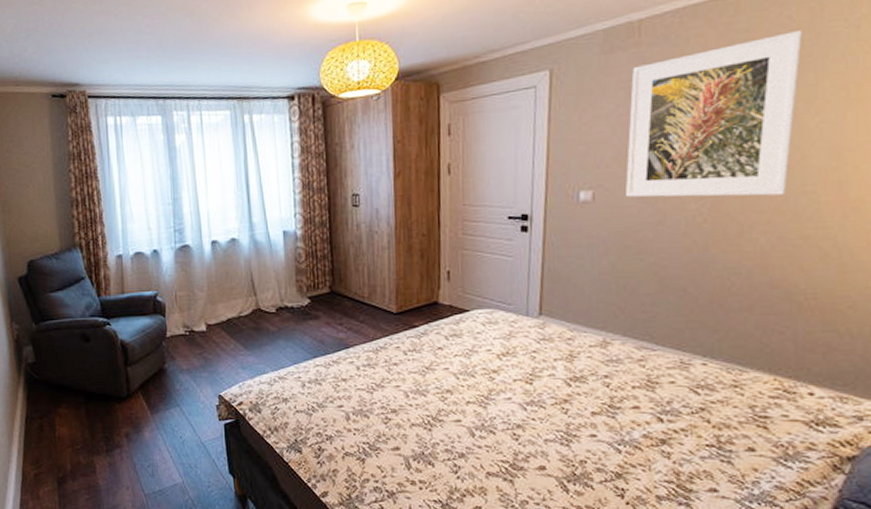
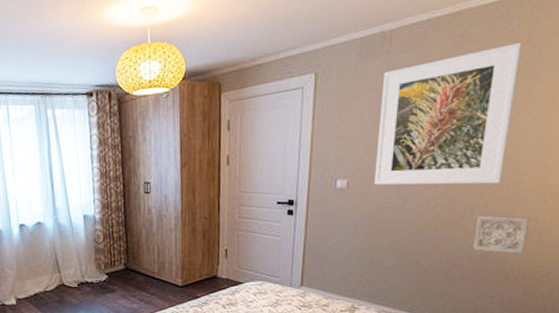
wall ornament: none [753,232,826,282] -> present [473,215,530,255]

